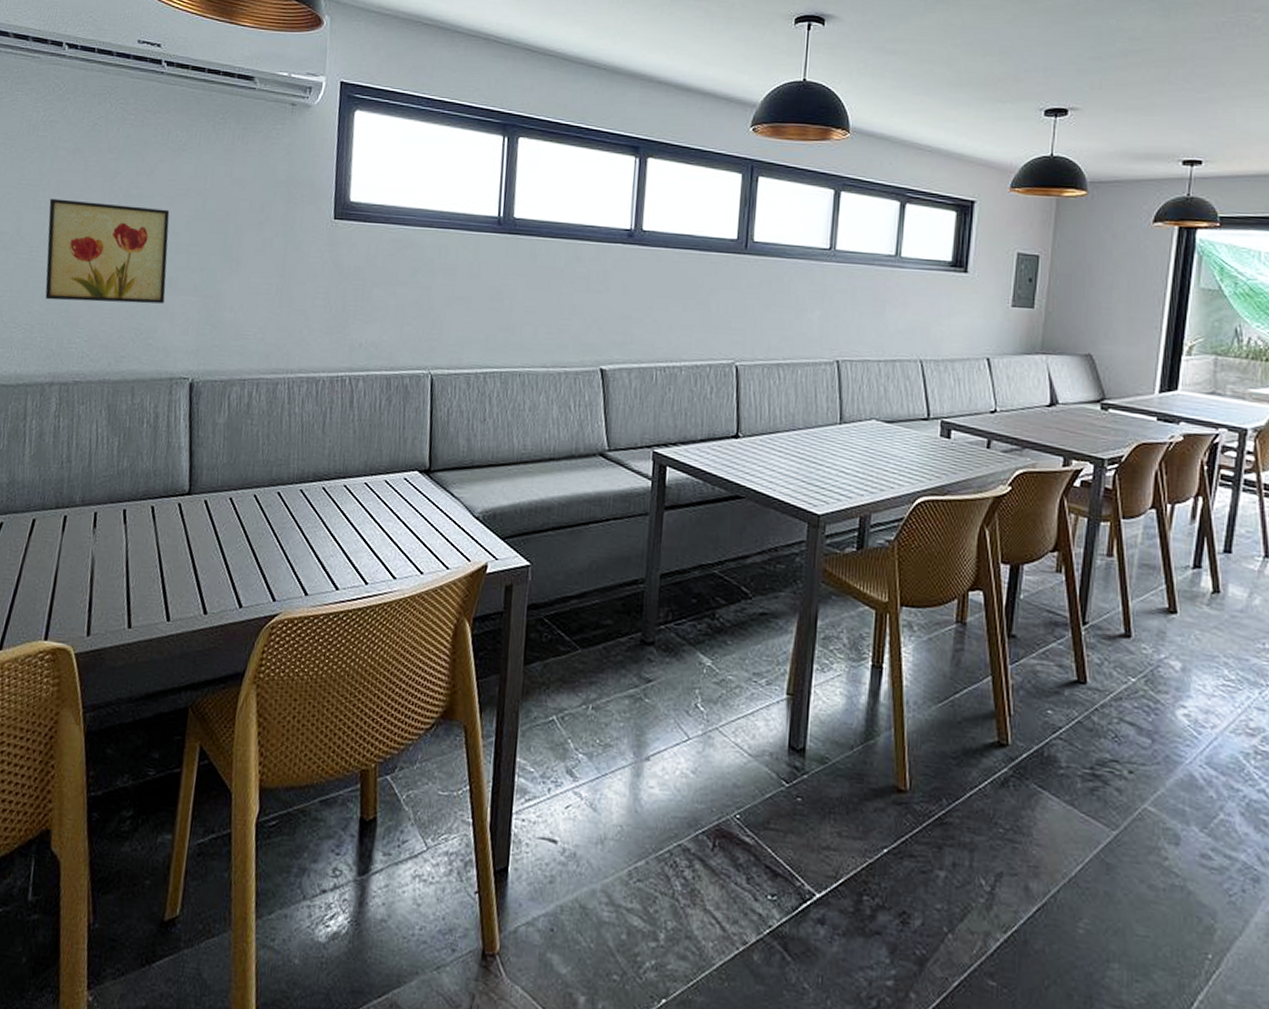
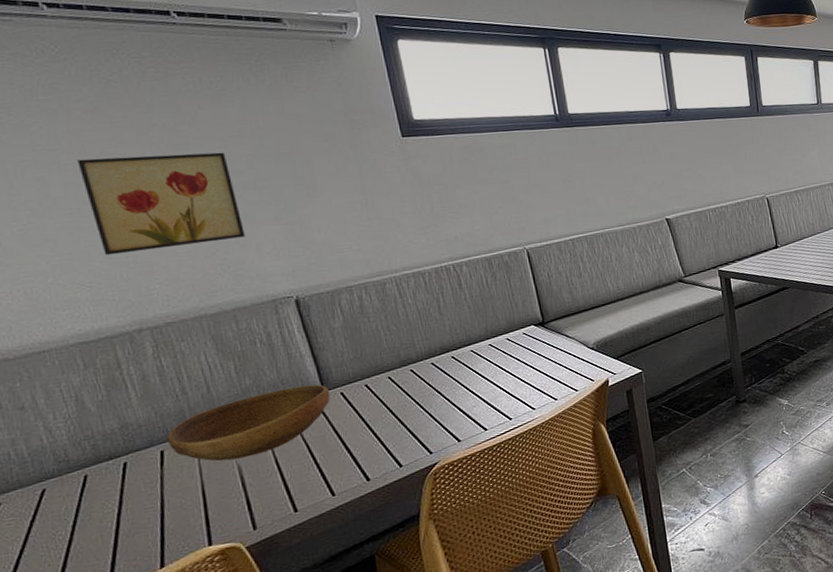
bowl: none [41,480,196,550] -> present [166,384,331,461]

